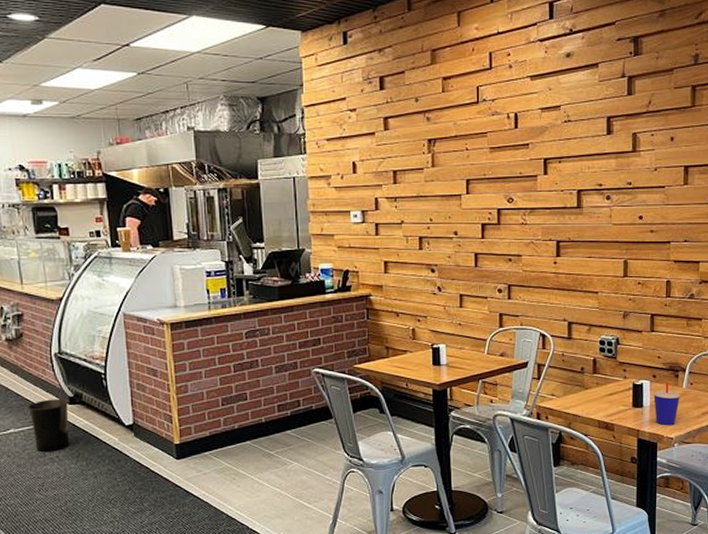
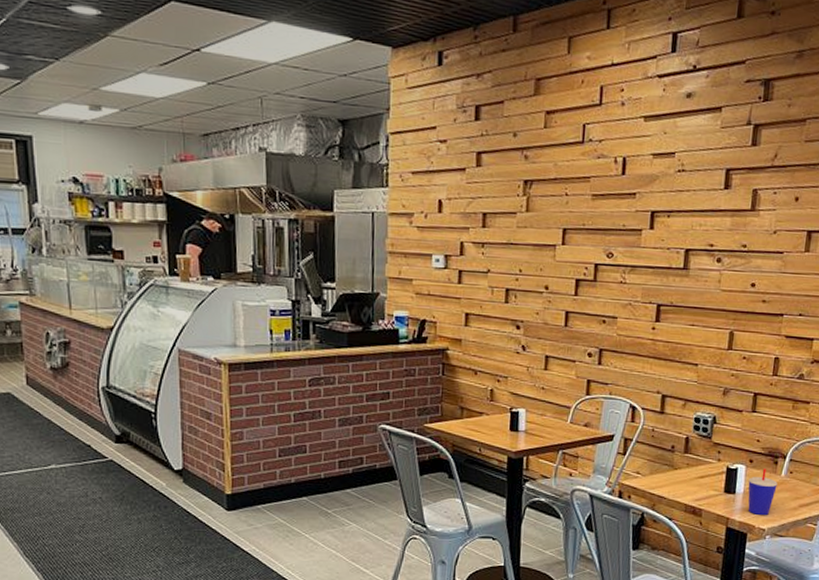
waste bin: present [28,398,70,453] -> none [71,435,114,493]

